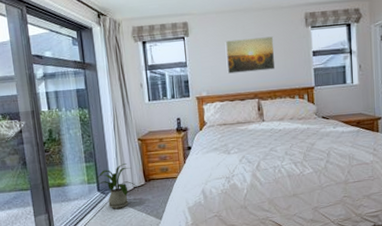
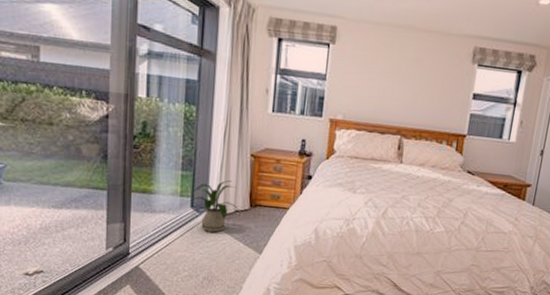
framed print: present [225,36,276,74] -> none [371,59,433,105]

